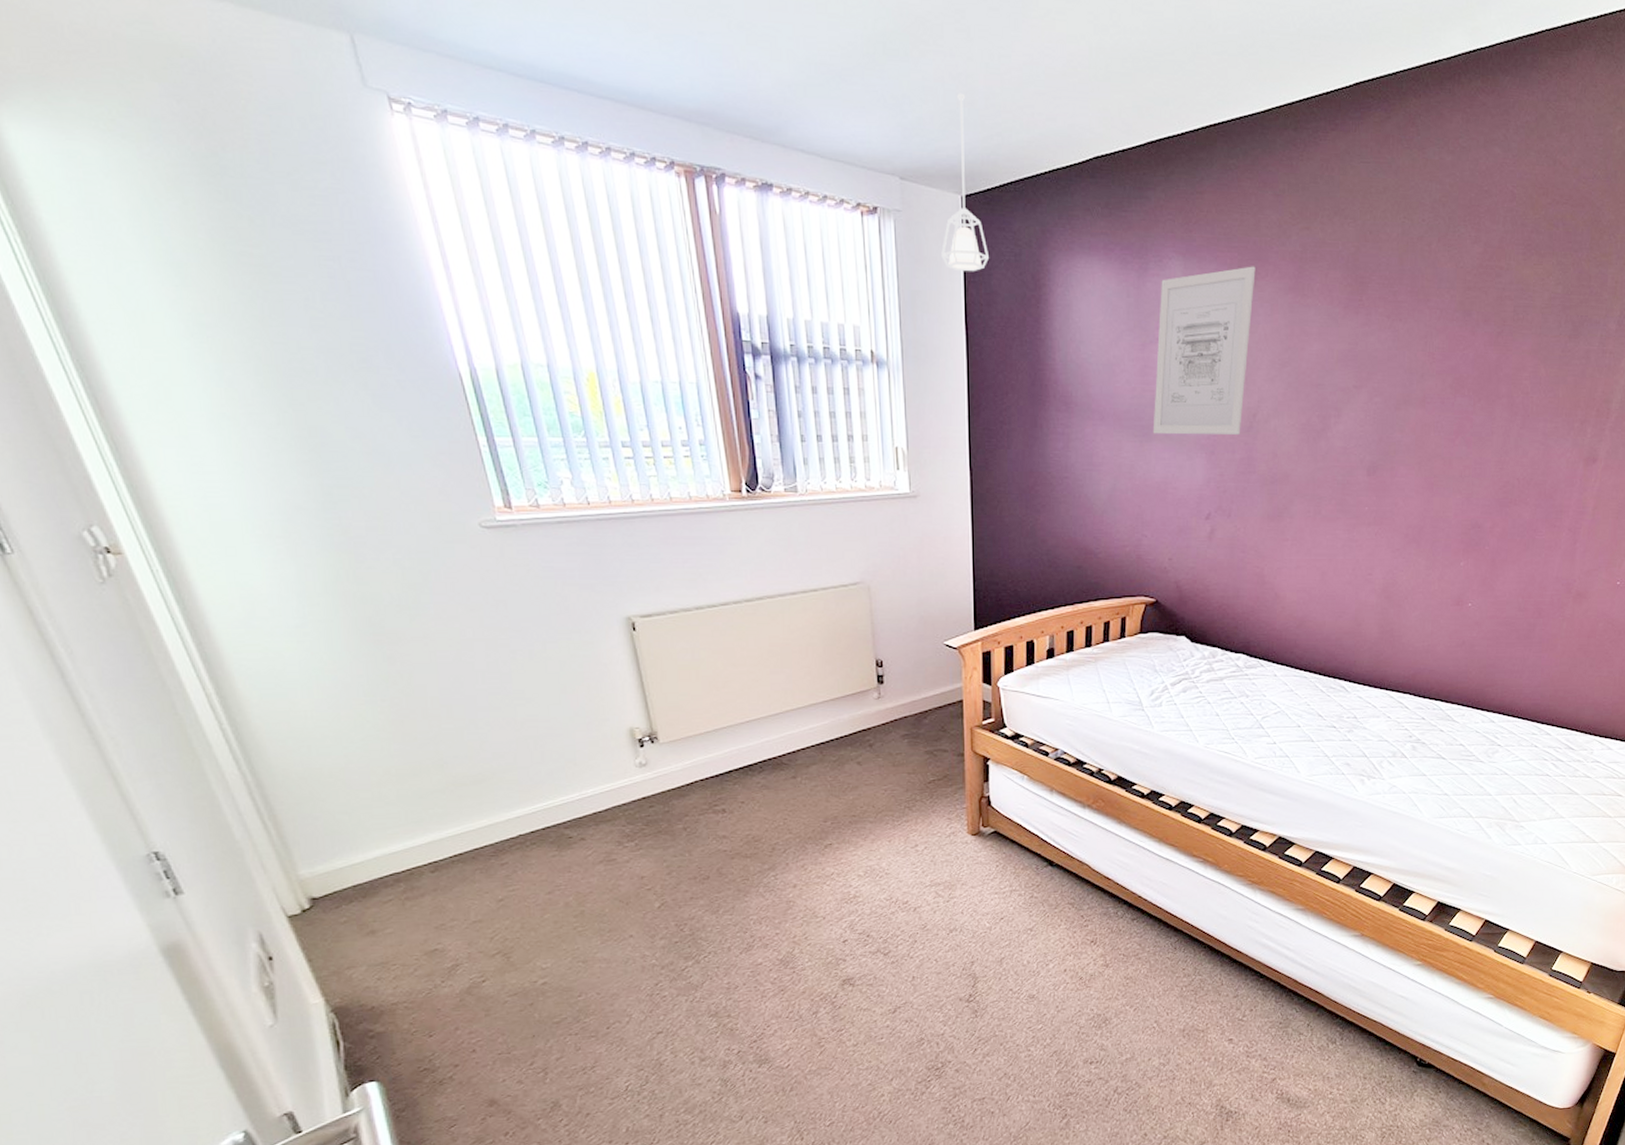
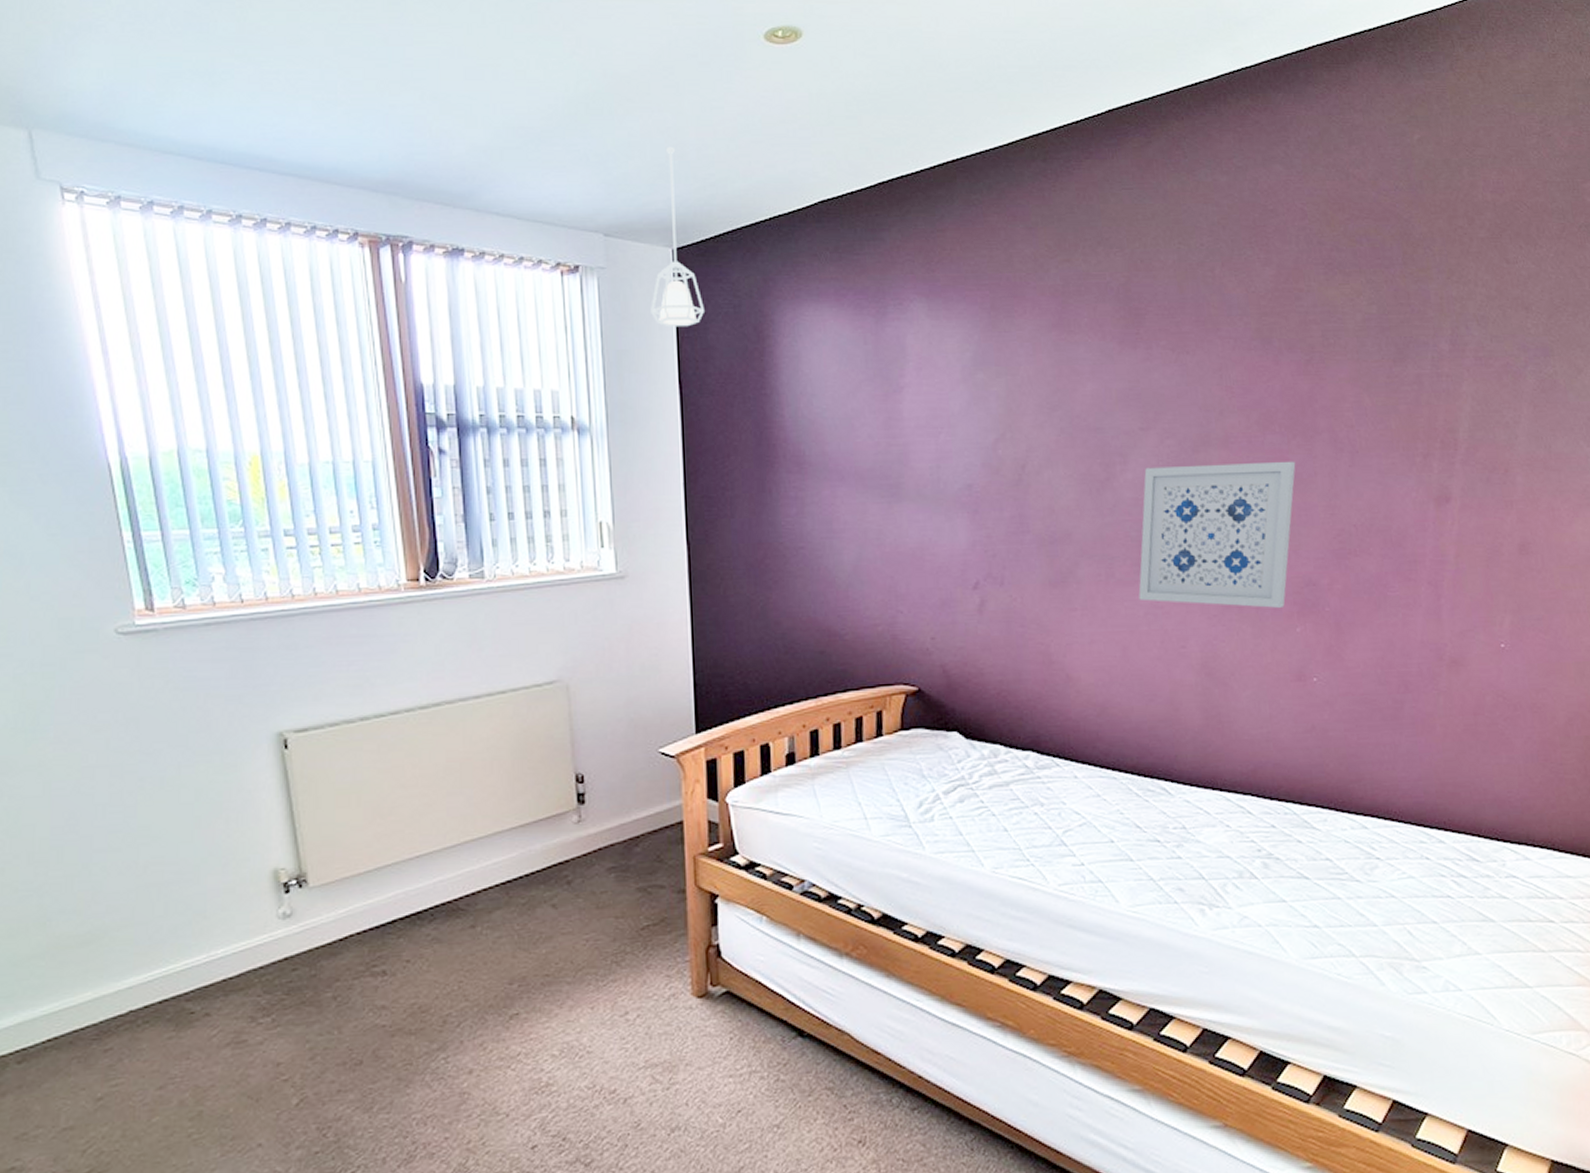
wall art: present [1153,266,1256,435] -> none [902,304,1012,494]
wall art: none [1339,421,1478,545] -> present [1138,461,1296,608]

